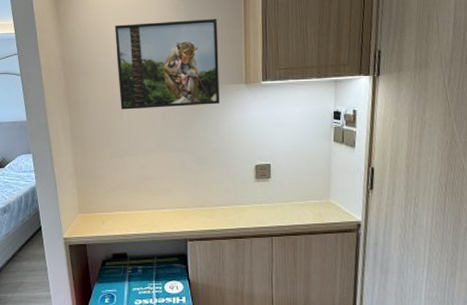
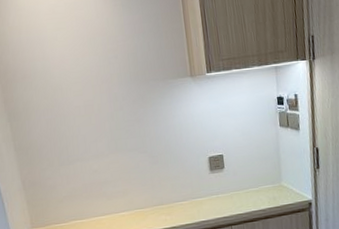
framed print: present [114,18,219,110] -> none [49,12,167,114]

